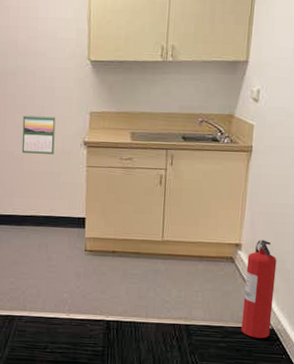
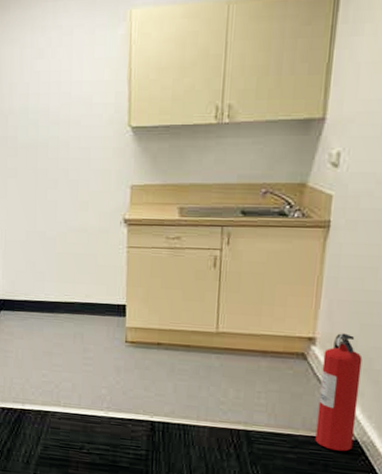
calendar: present [21,114,56,154] -> none [54,190,92,234]

